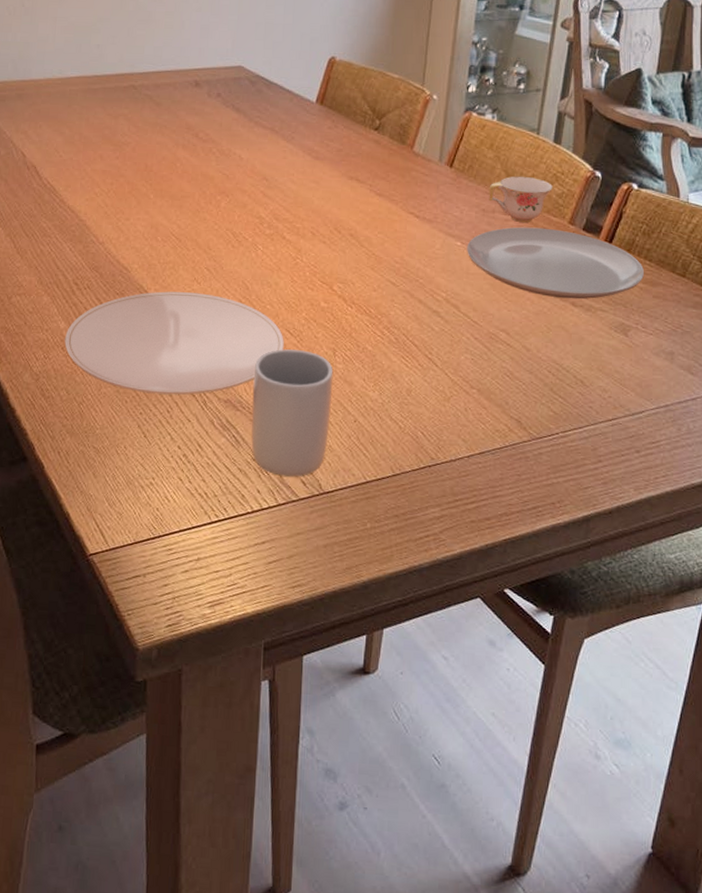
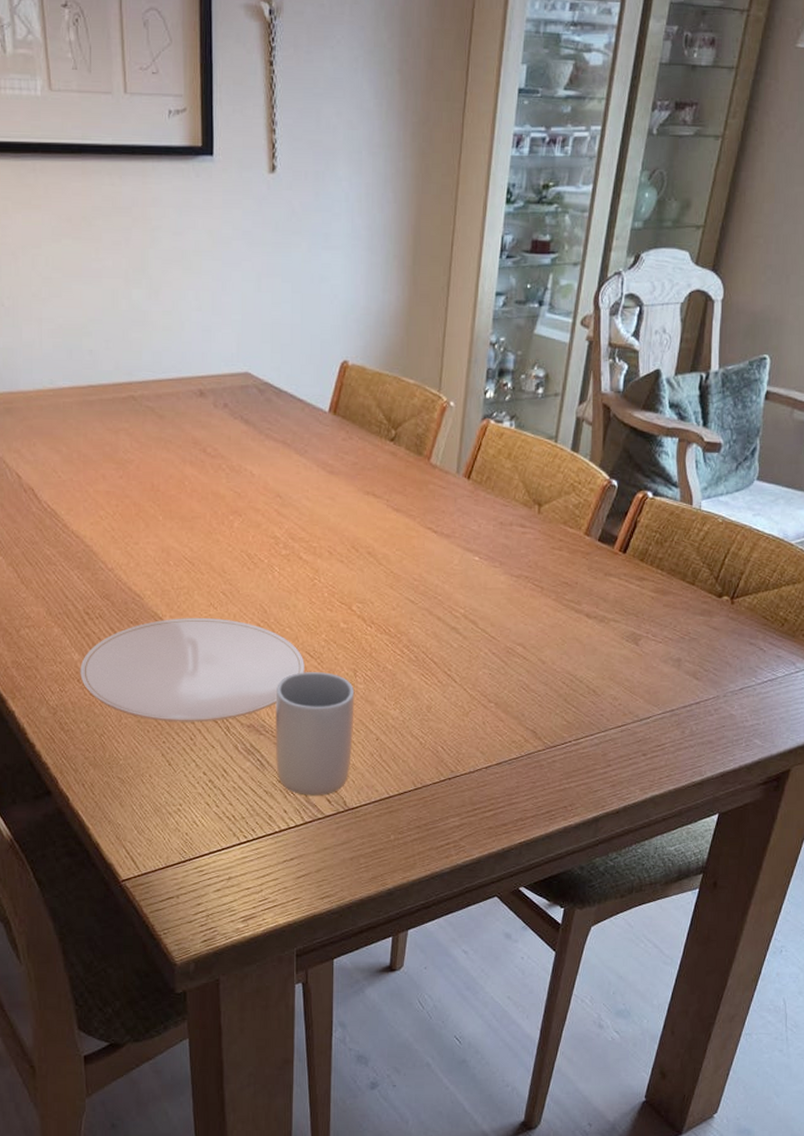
plate: present [467,227,645,299] -> none [485,539,657,611]
teacup: present [489,176,554,223] -> none [506,486,571,536]

